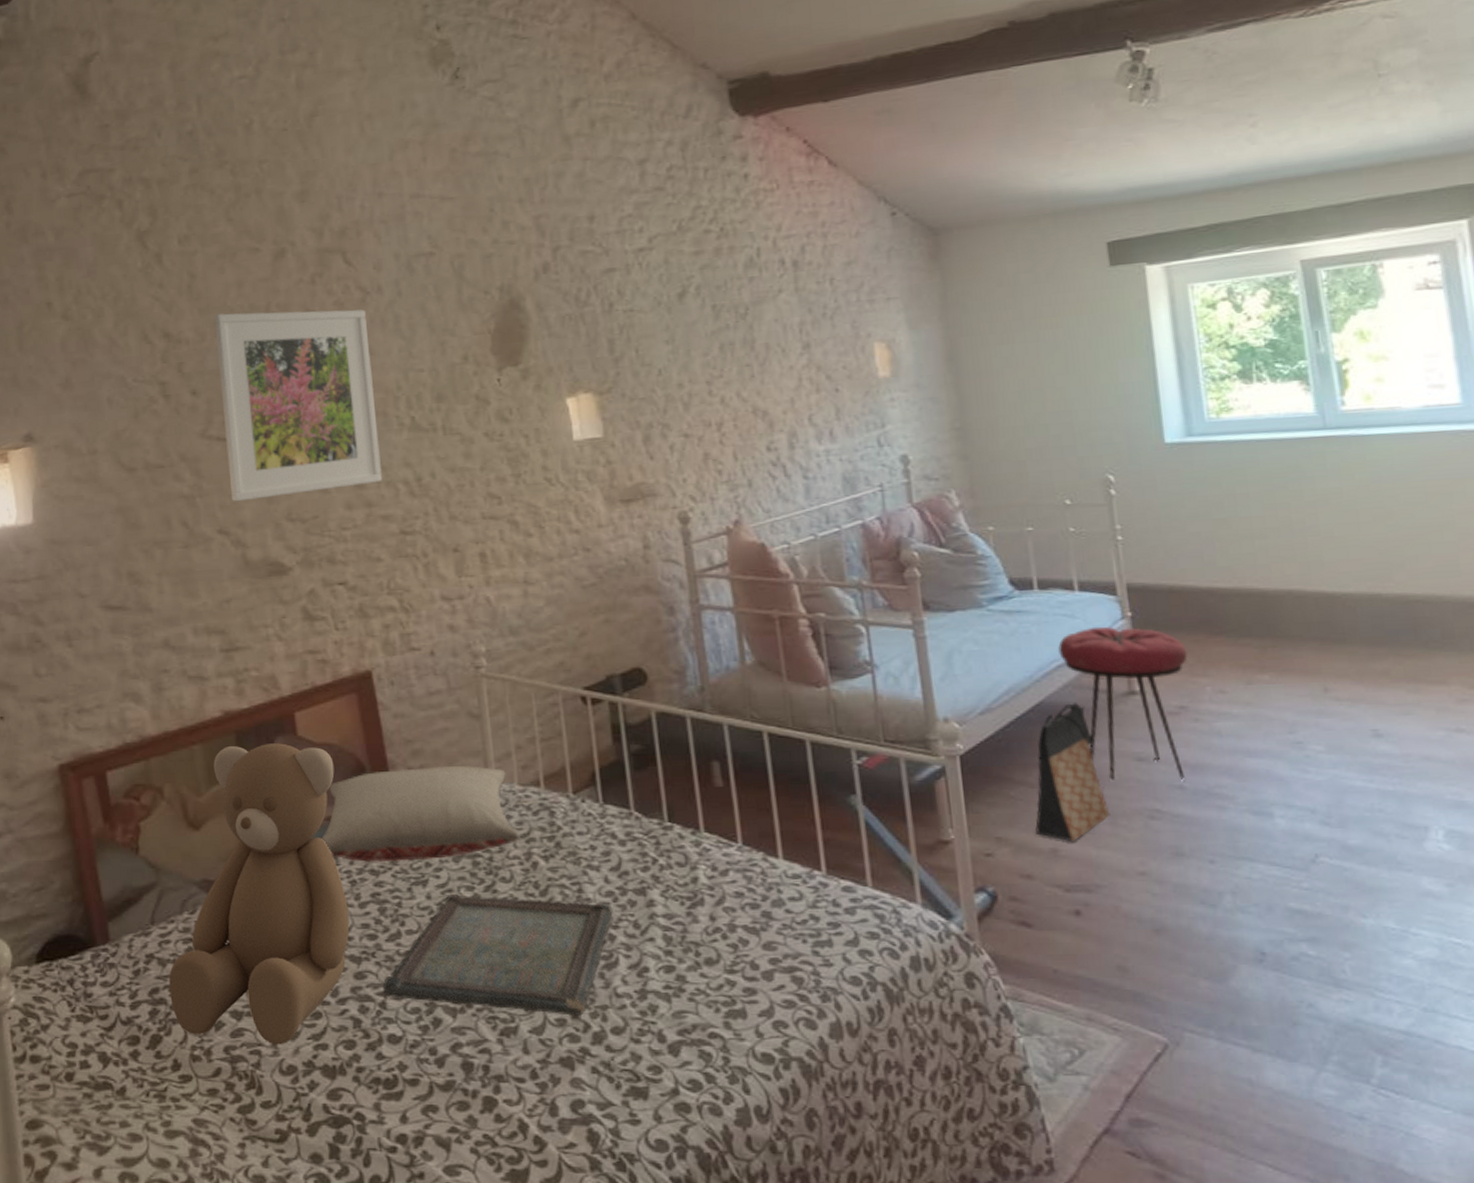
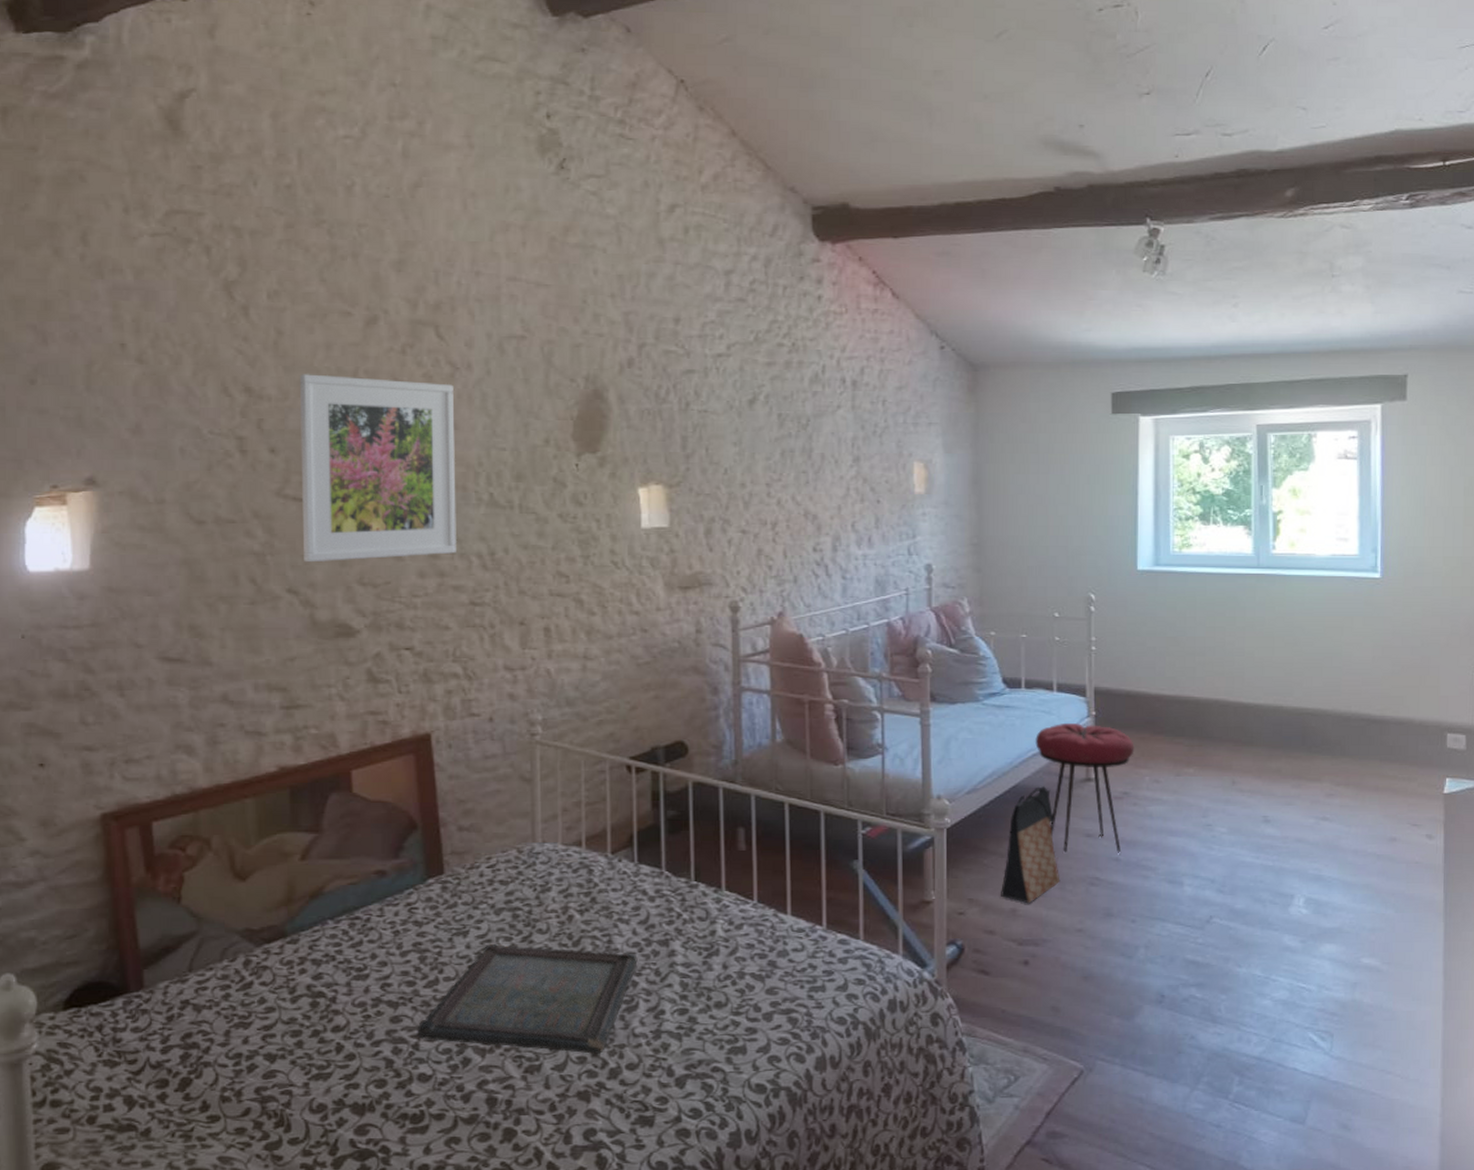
teddy bear: present [168,743,350,1045] -> none [203,799,389,1085]
pillow: present [321,766,520,862] -> none [368,826,559,914]

